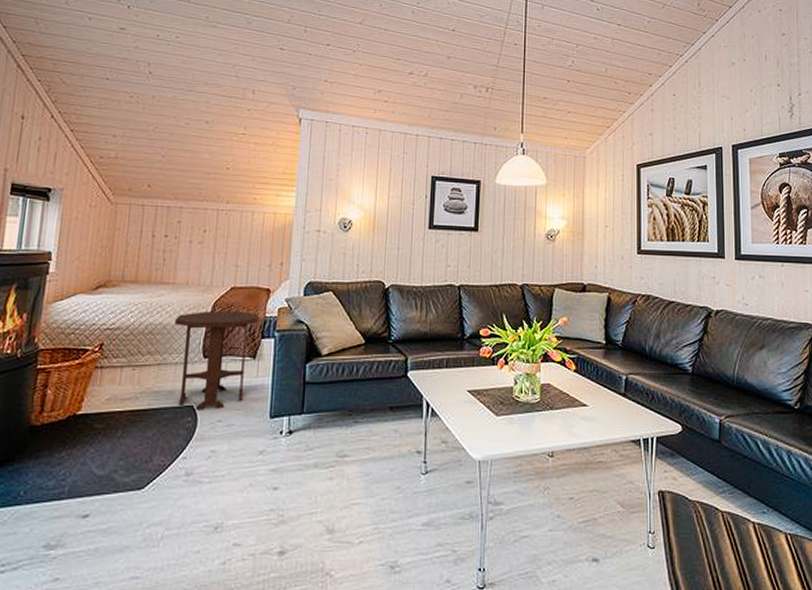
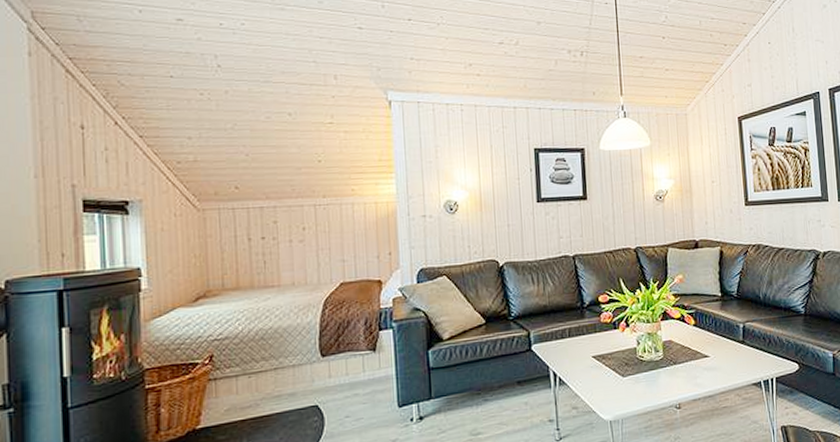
side table: present [174,310,259,410] -> none [286,305,373,409]

